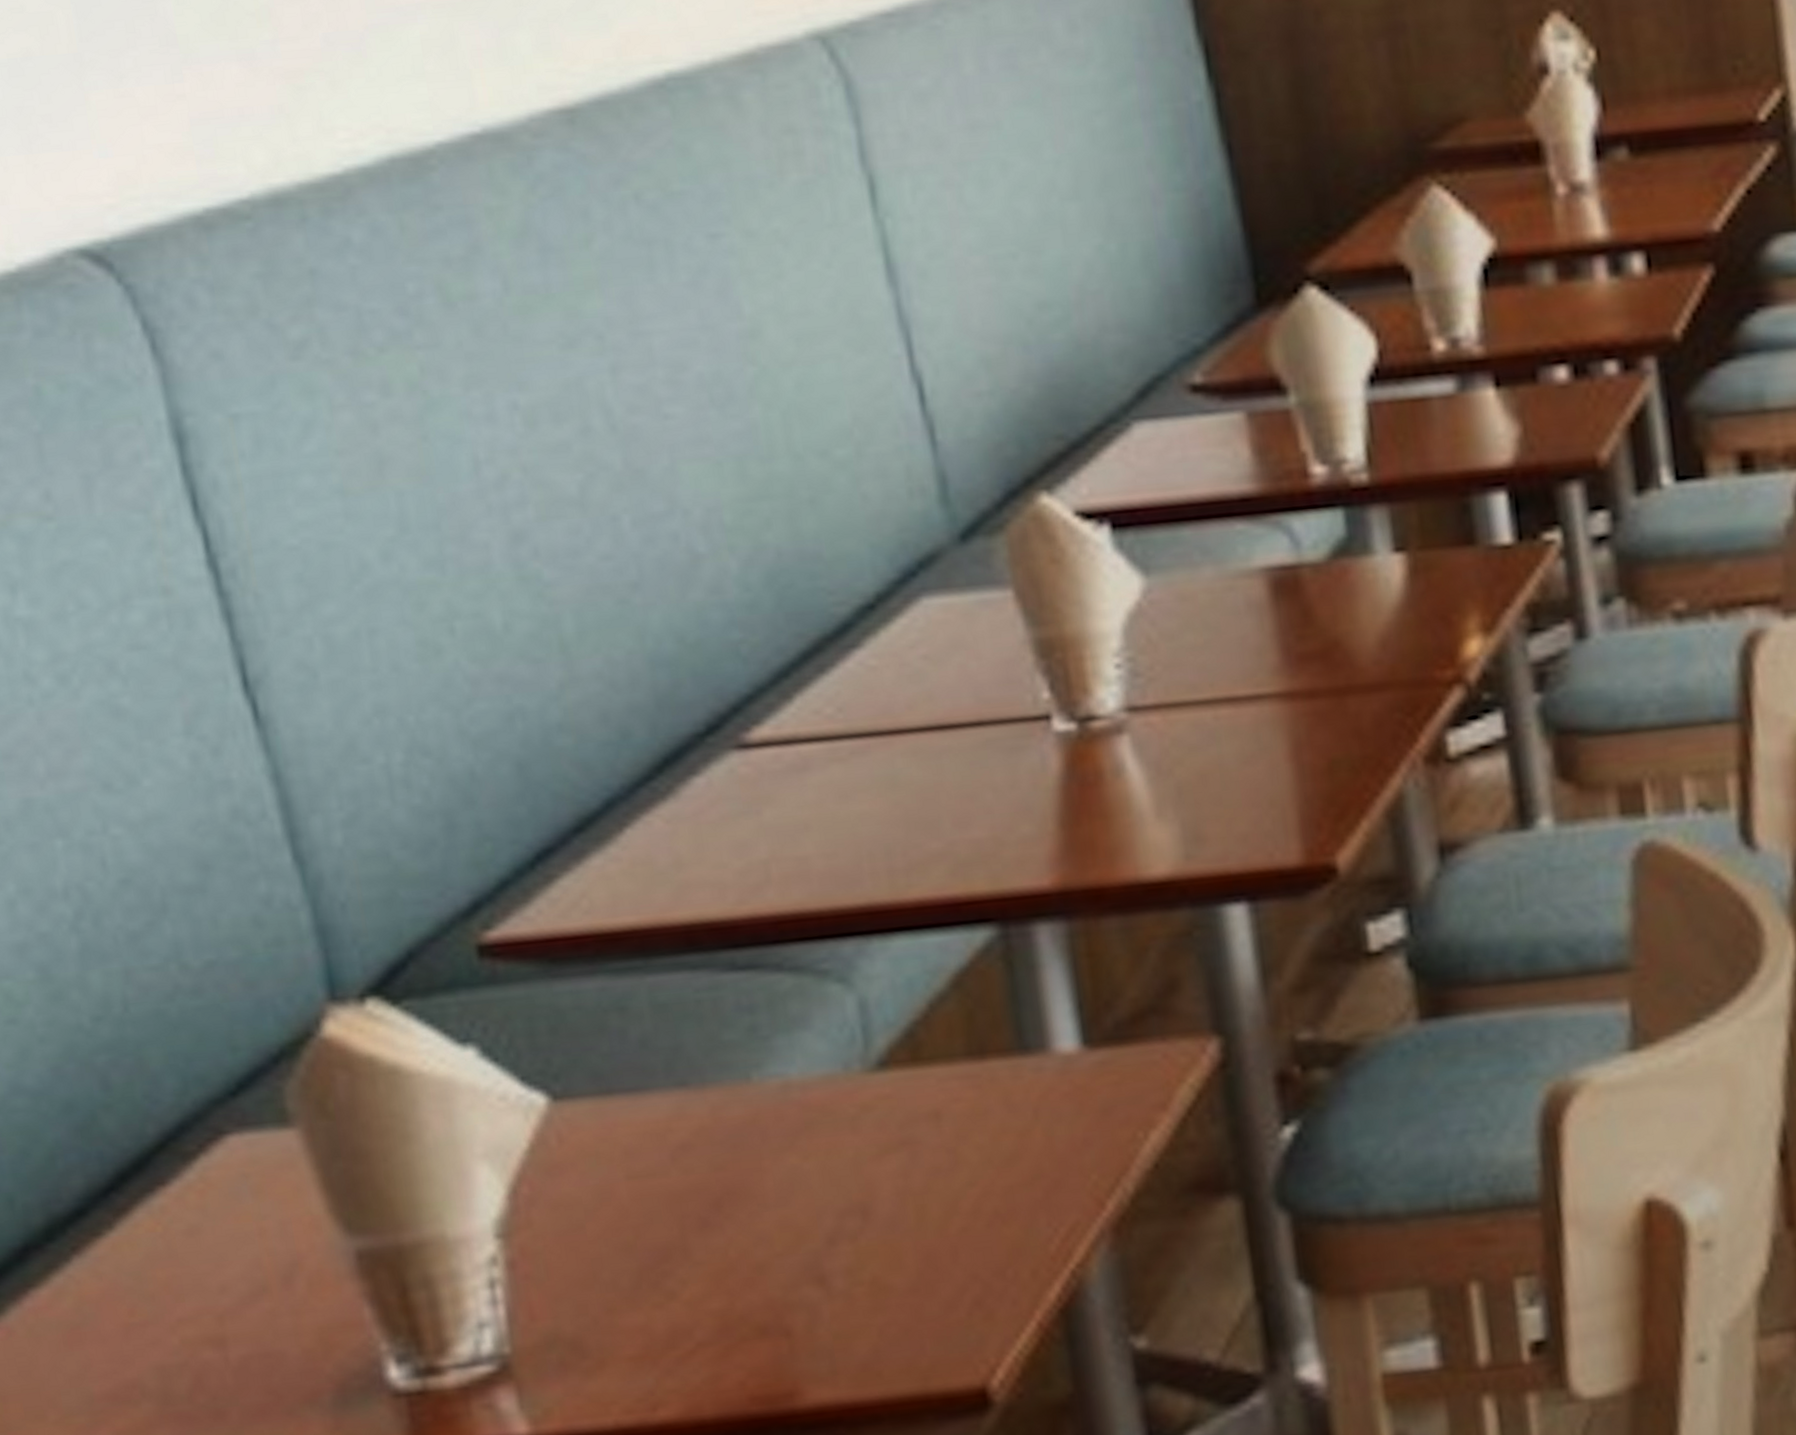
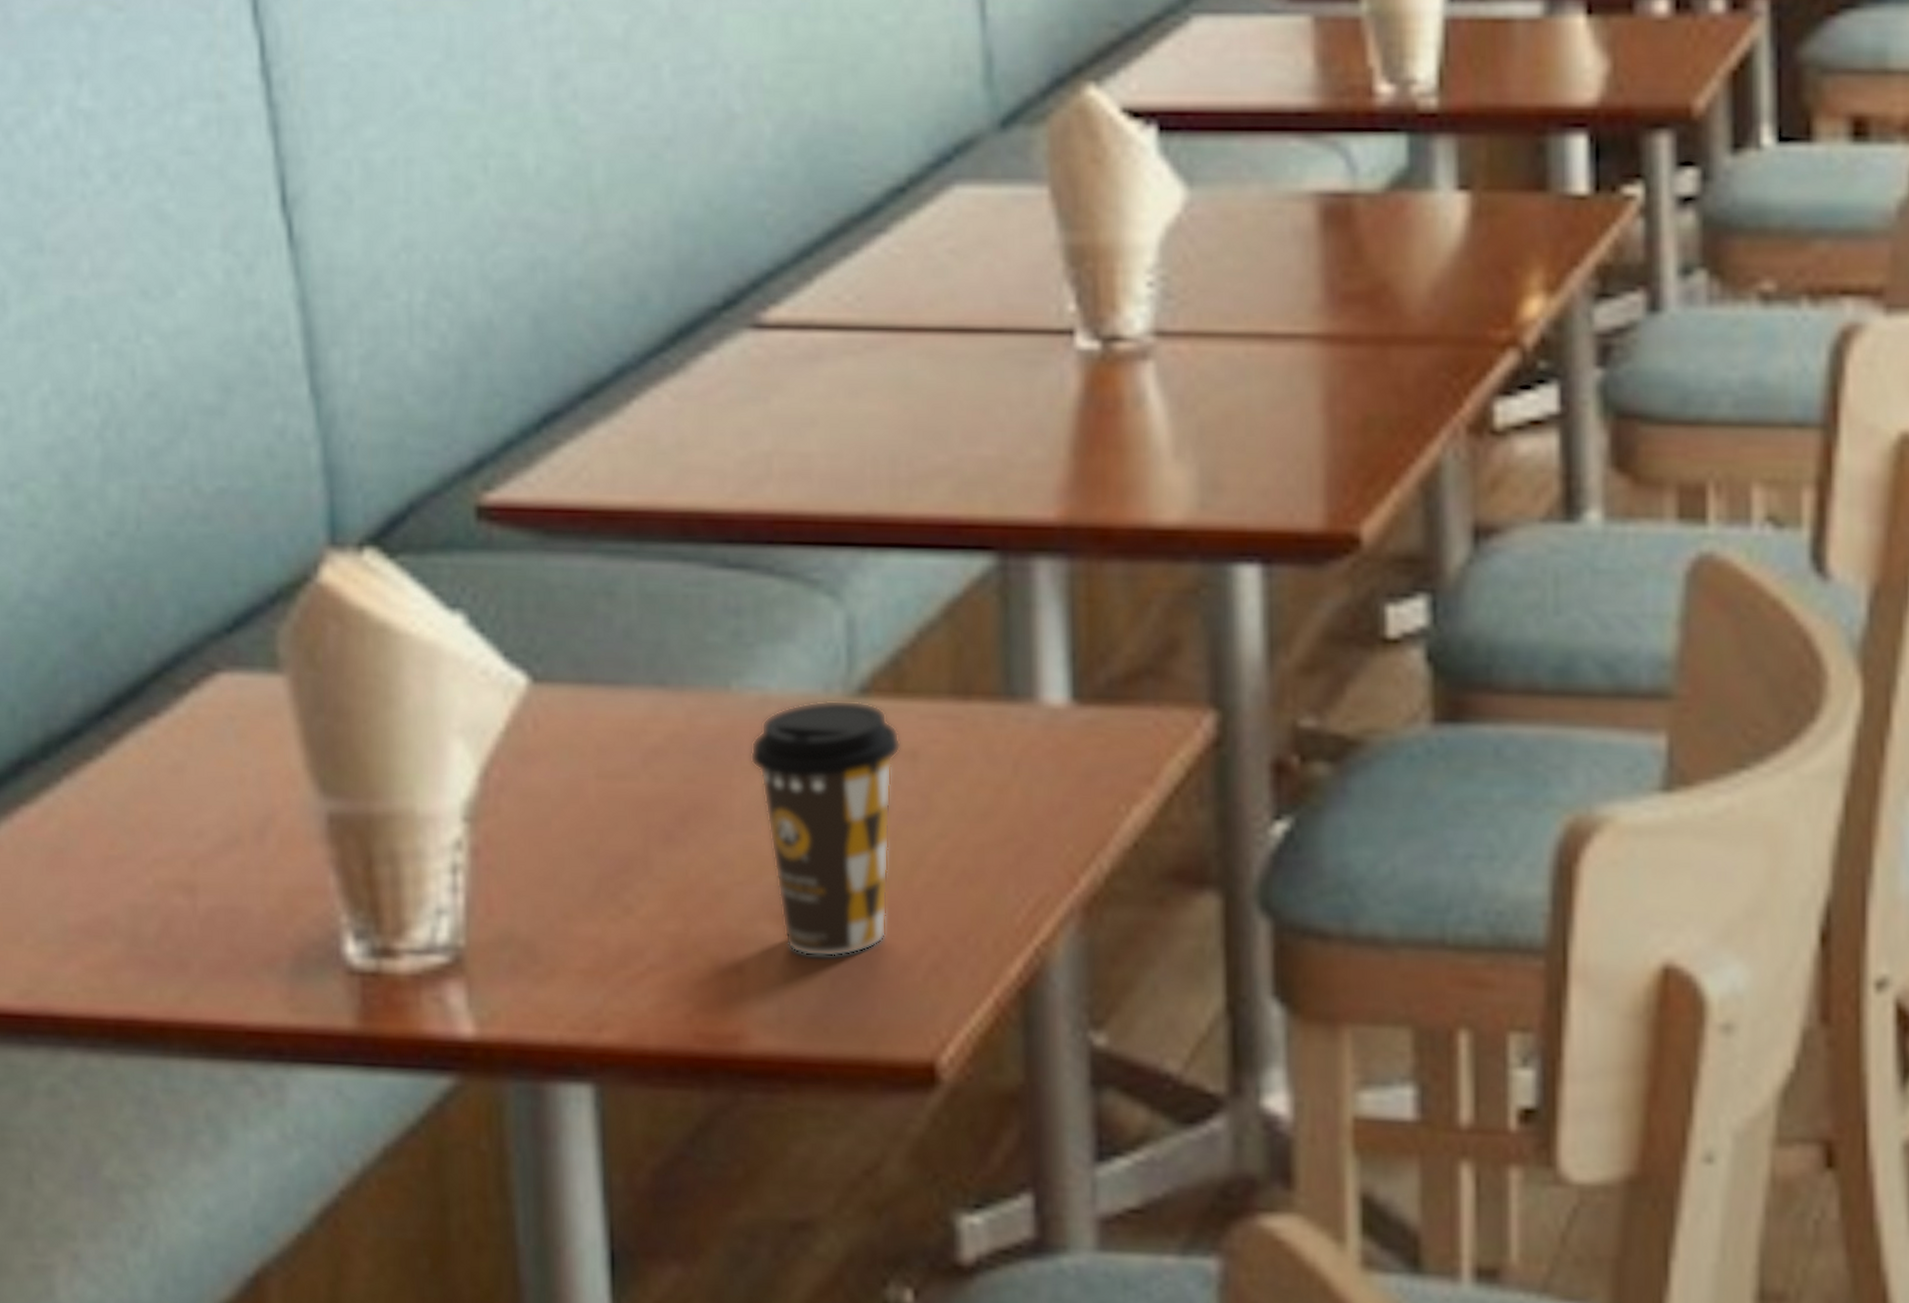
coffee cup: none [776,1073,928,1311] -> present [750,700,901,957]

